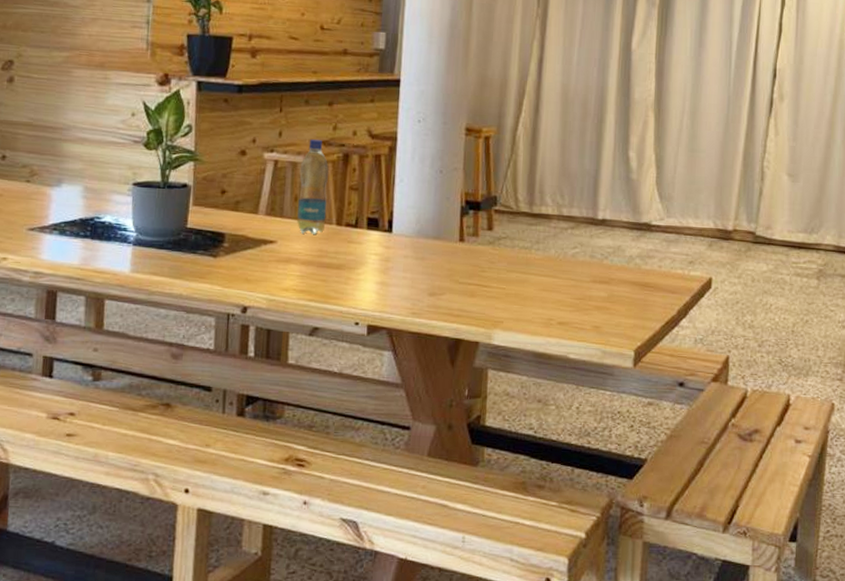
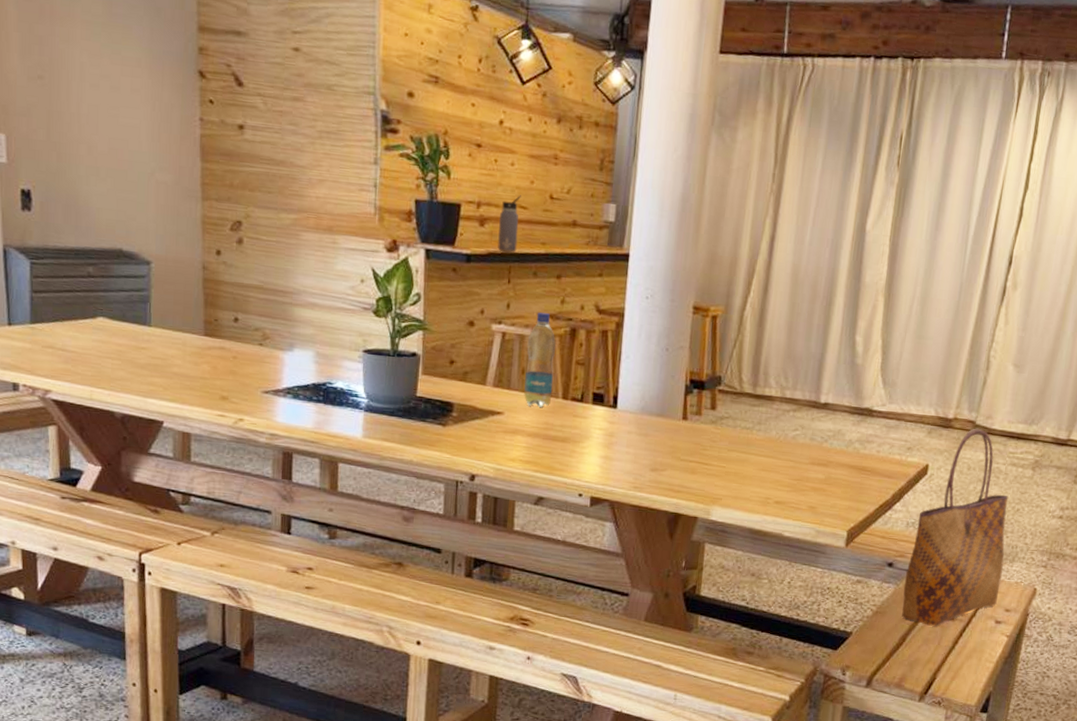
water bottle: none [269,27,292,82] -> present [497,195,521,253]
tote bag: none [697,239,798,449] -> present [902,428,1009,626]

